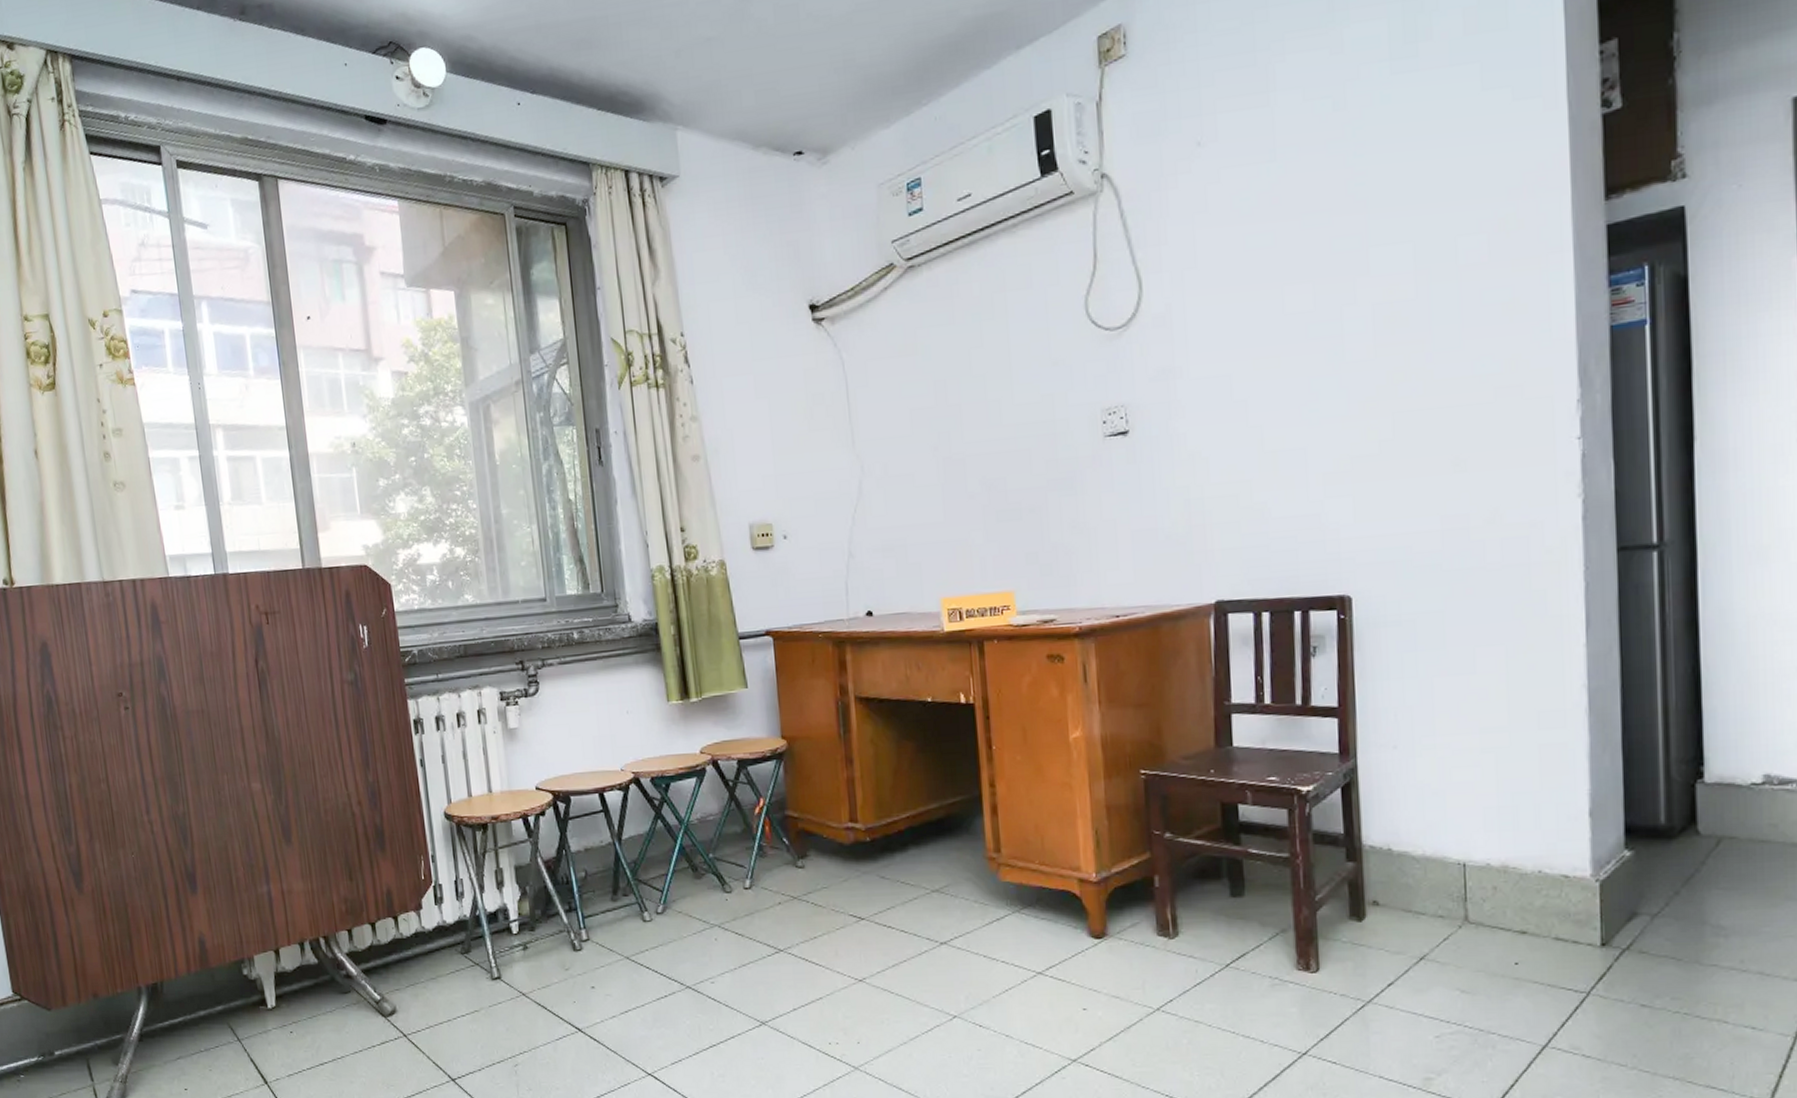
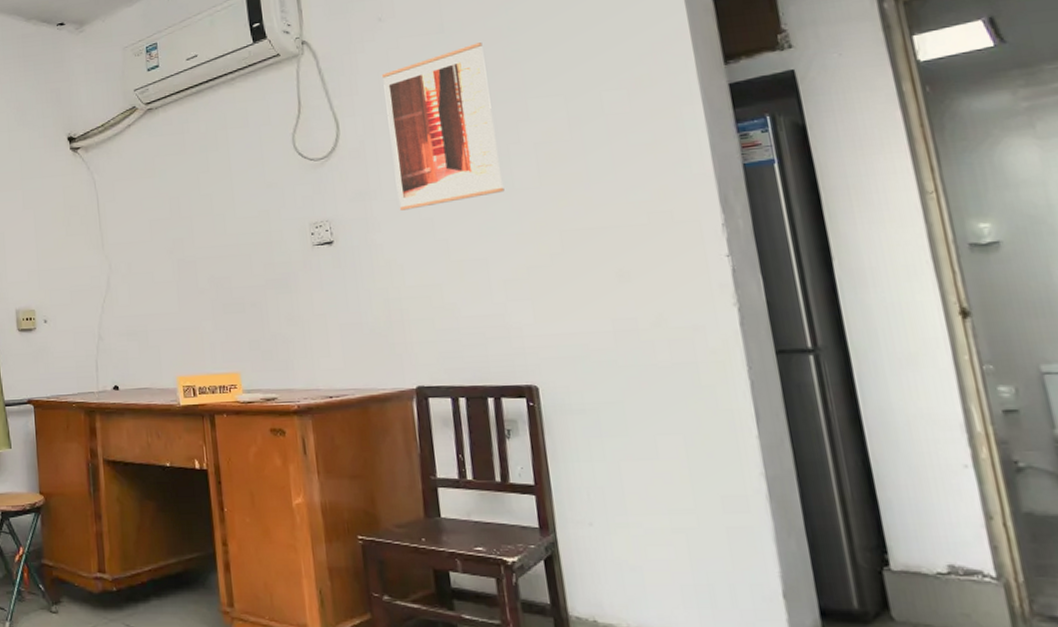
wall art: none [1196,174,1333,391] -> present [381,42,505,211]

